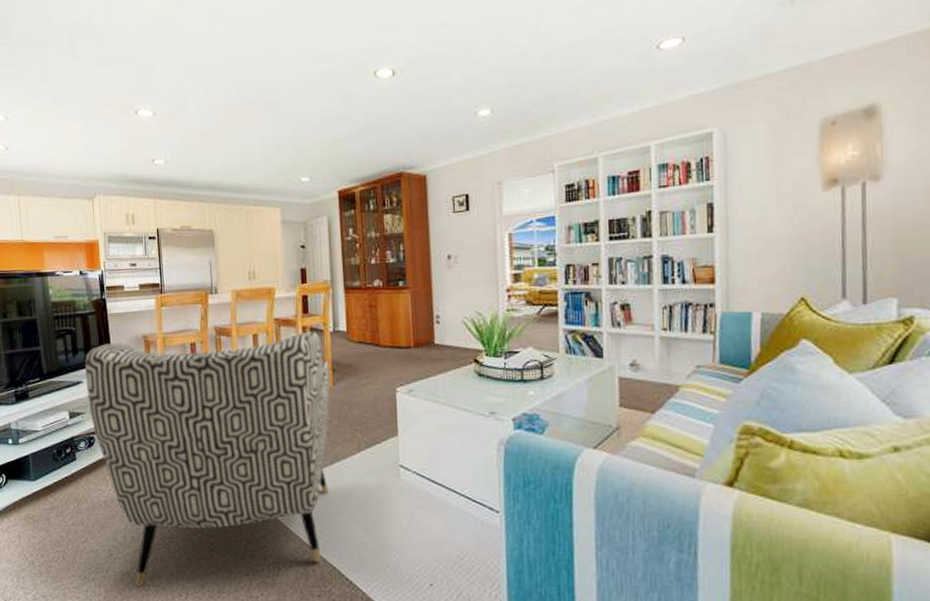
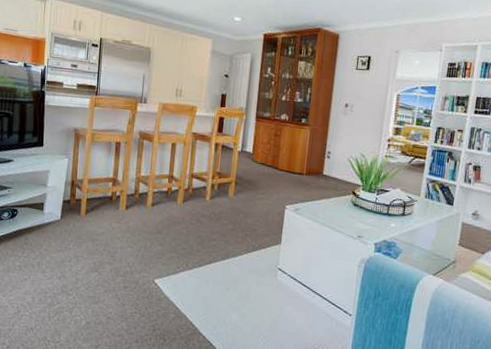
armchair: present [85,331,330,587] -> none [16,130,233,341]

